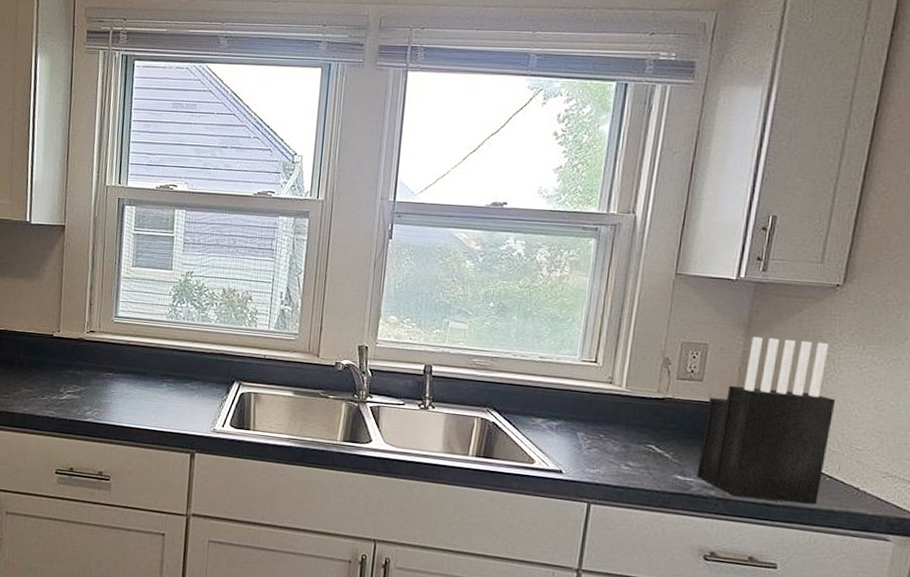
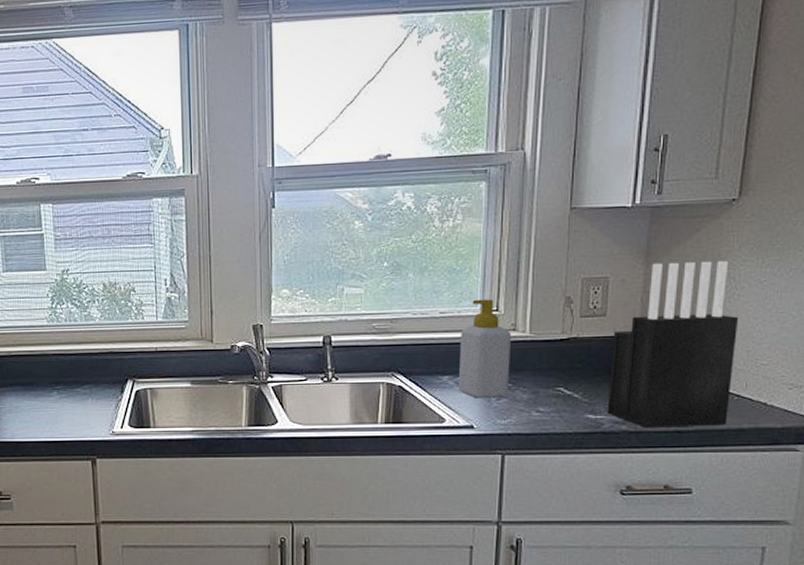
soap bottle: none [550,349,608,447] -> present [458,299,512,398]

